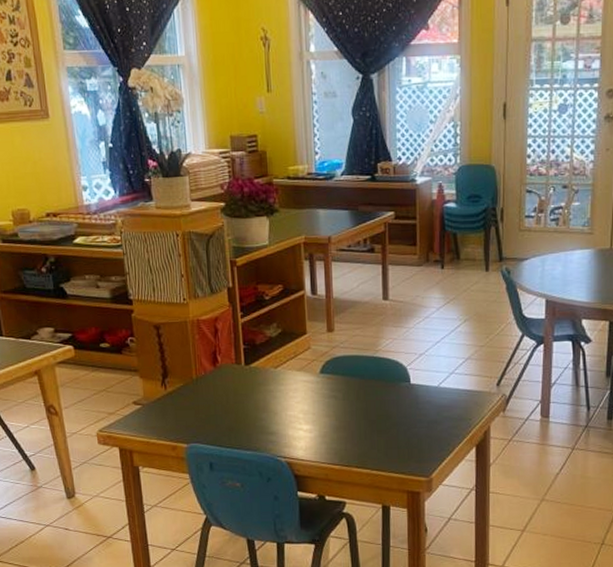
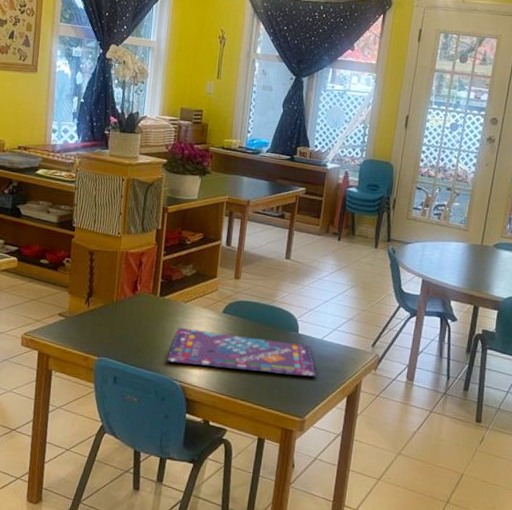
gameboard: none [265,395,439,438] -> present [166,328,317,377]

